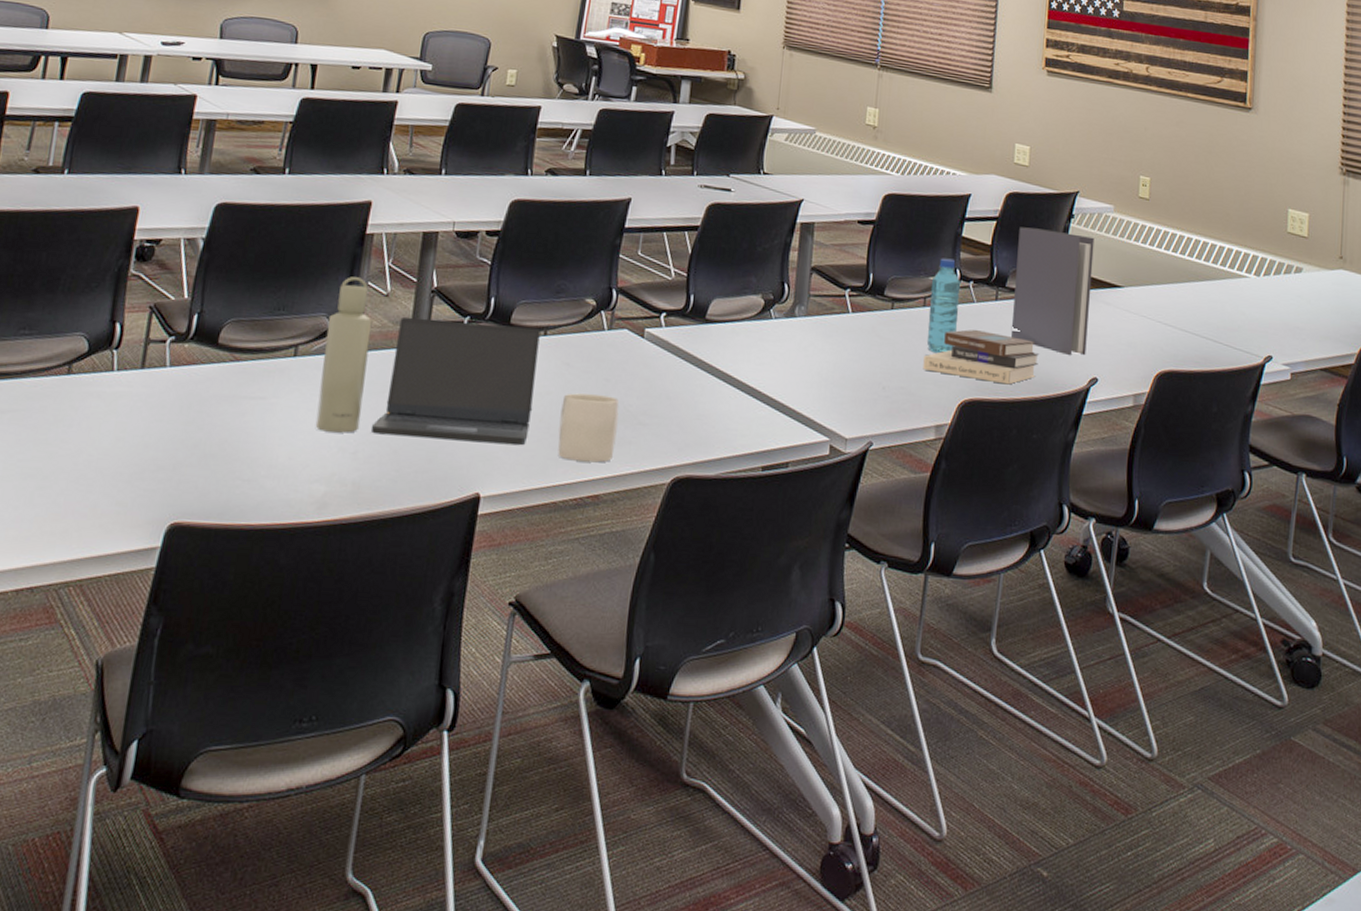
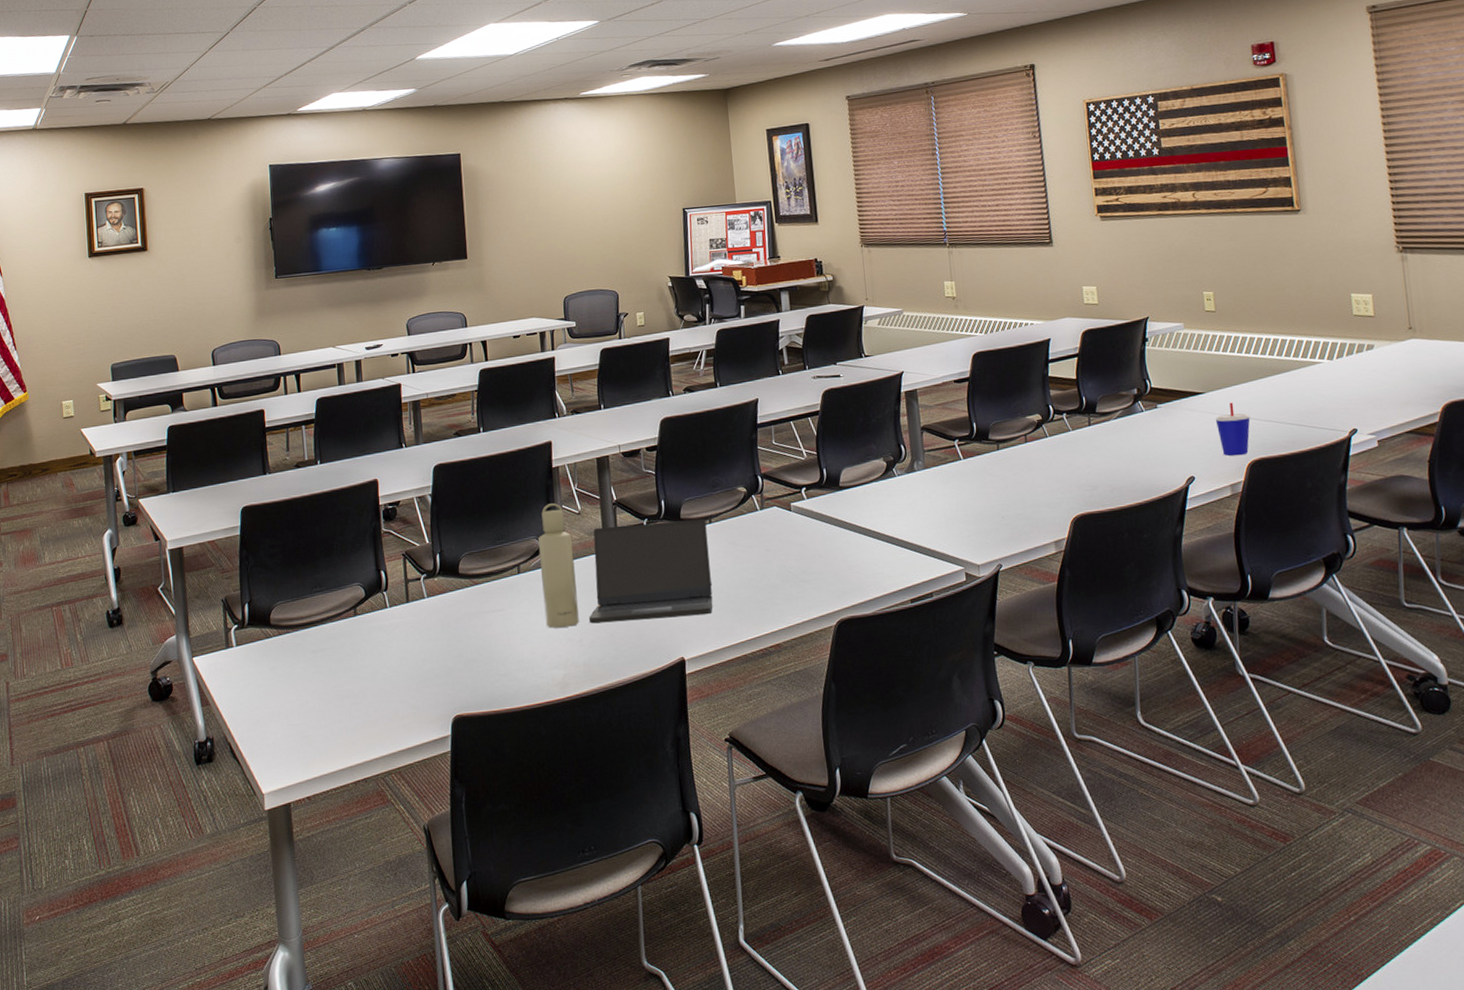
mug: present [557,393,620,463] -> none [735,563,785,620]
books: present [923,329,1039,385] -> none [1033,453,1137,497]
water bottle: present [926,258,961,354] -> none [1028,397,1060,481]
binder: present [1012,227,1095,355] -> none [1099,354,1180,461]
beverage cup: none [1129,302,1166,364] -> present [1215,402,1250,456]

